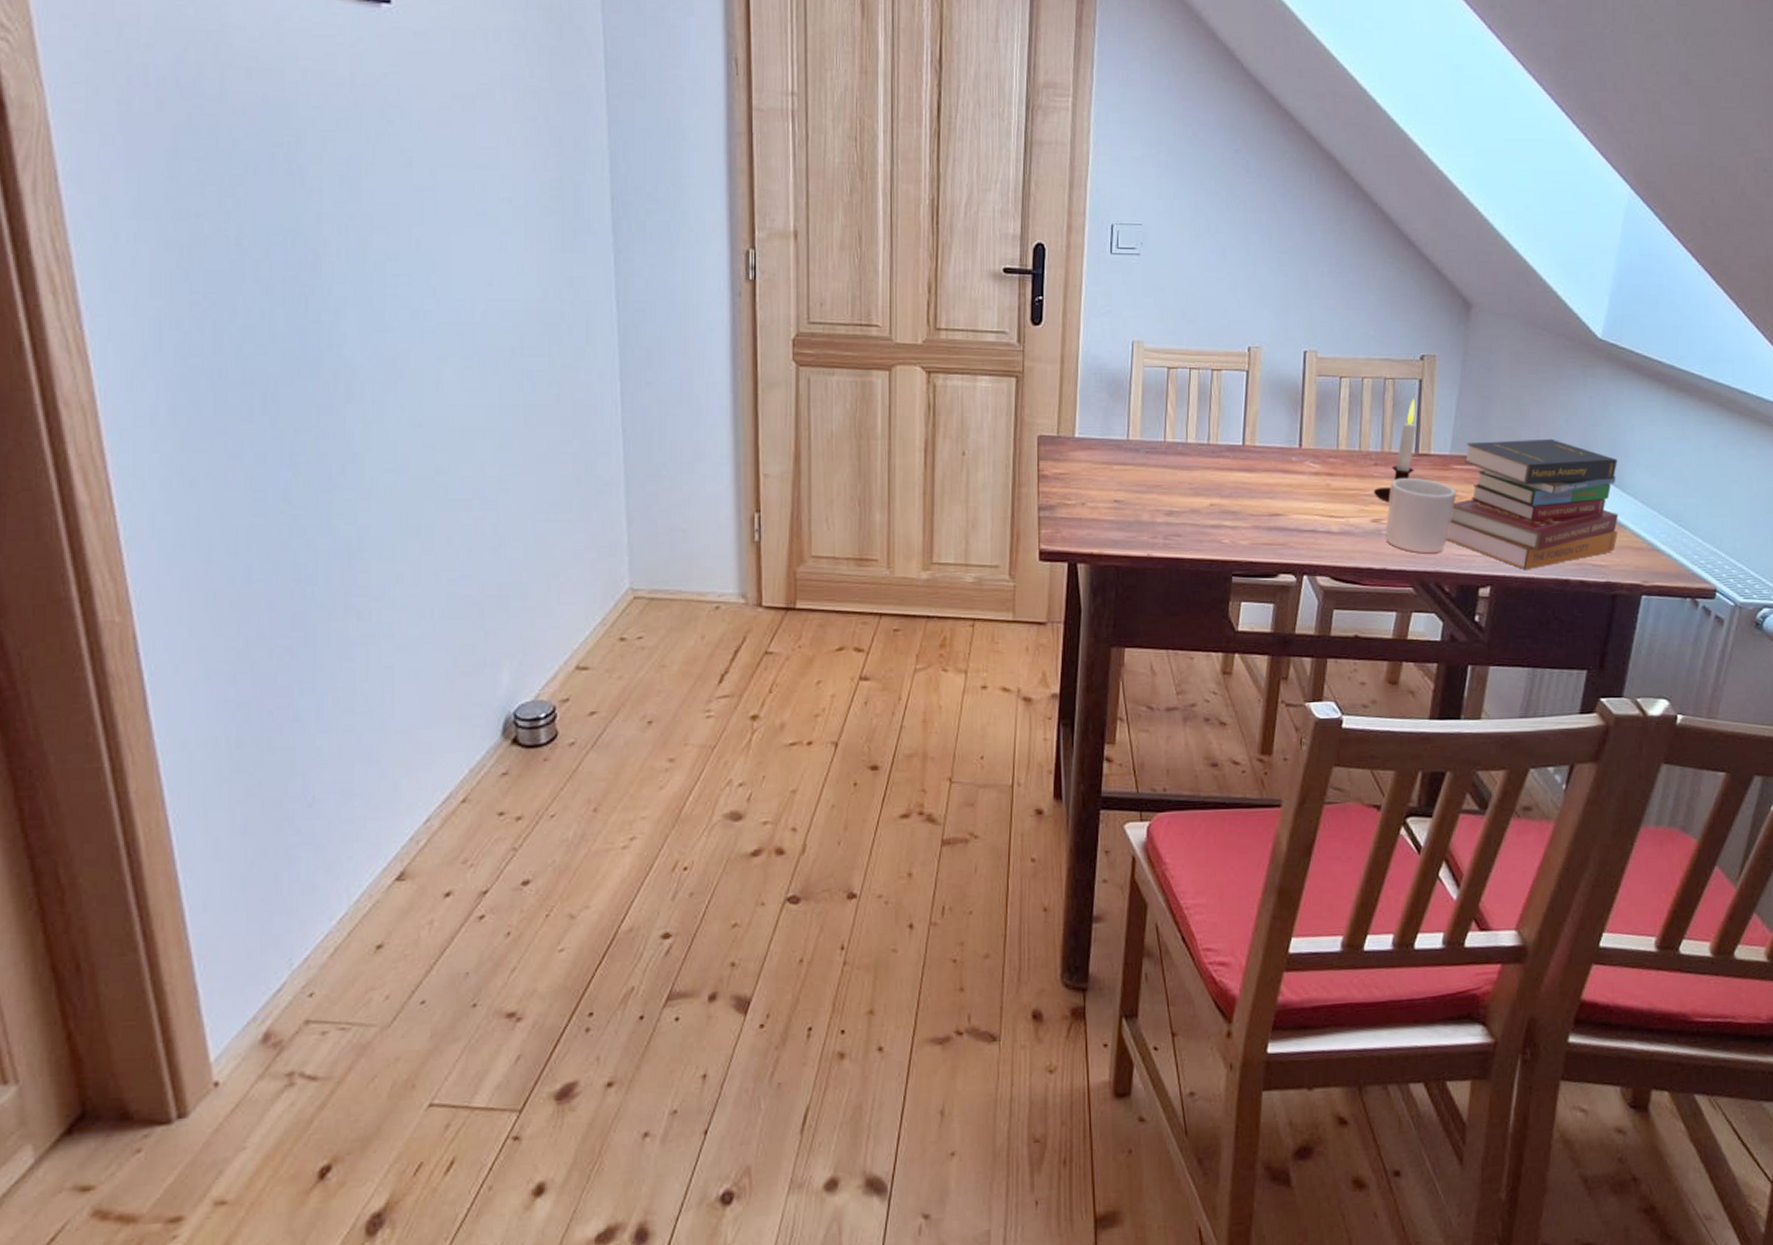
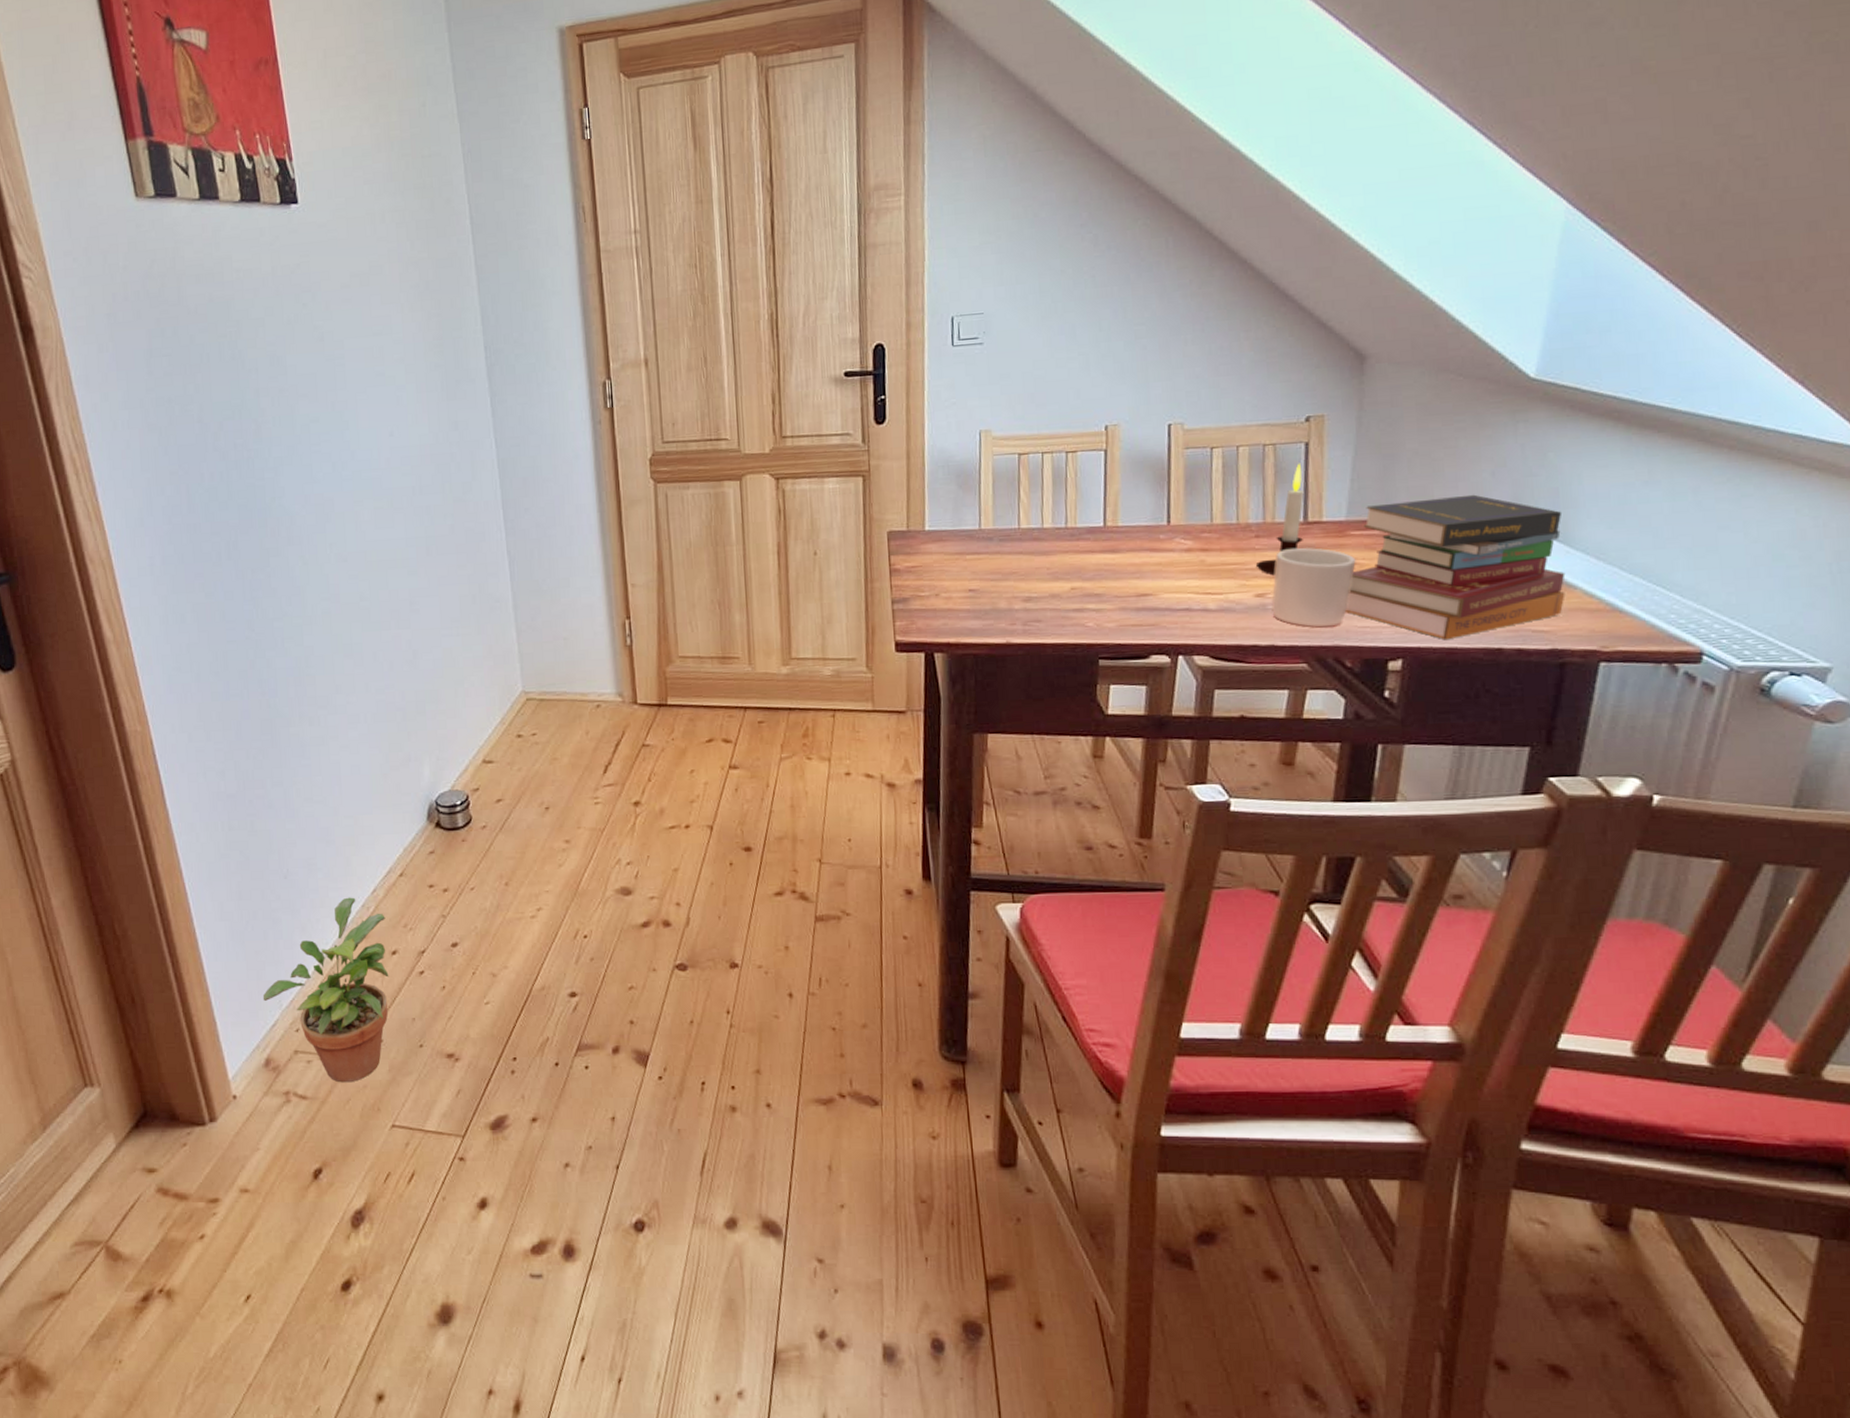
potted plant: none [266,828,440,1057] -> present [262,897,389,1083]

